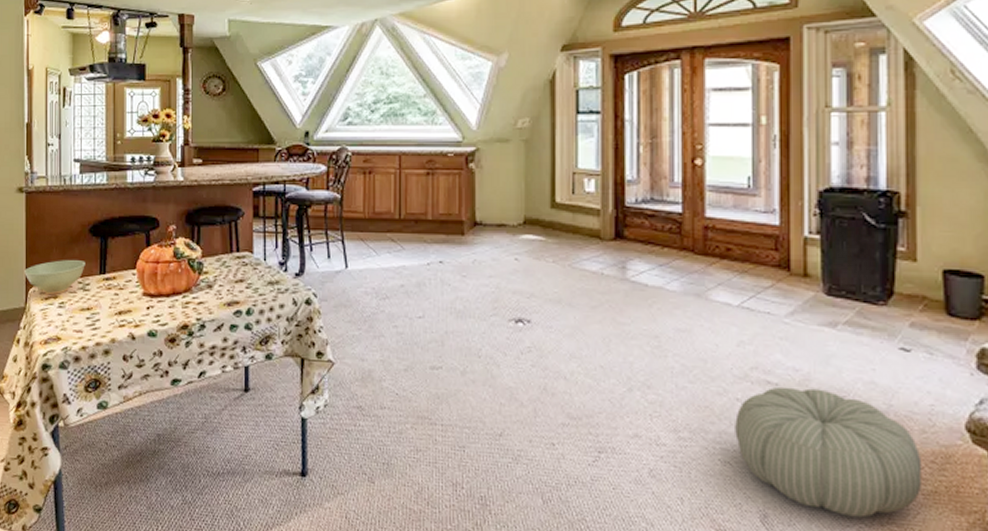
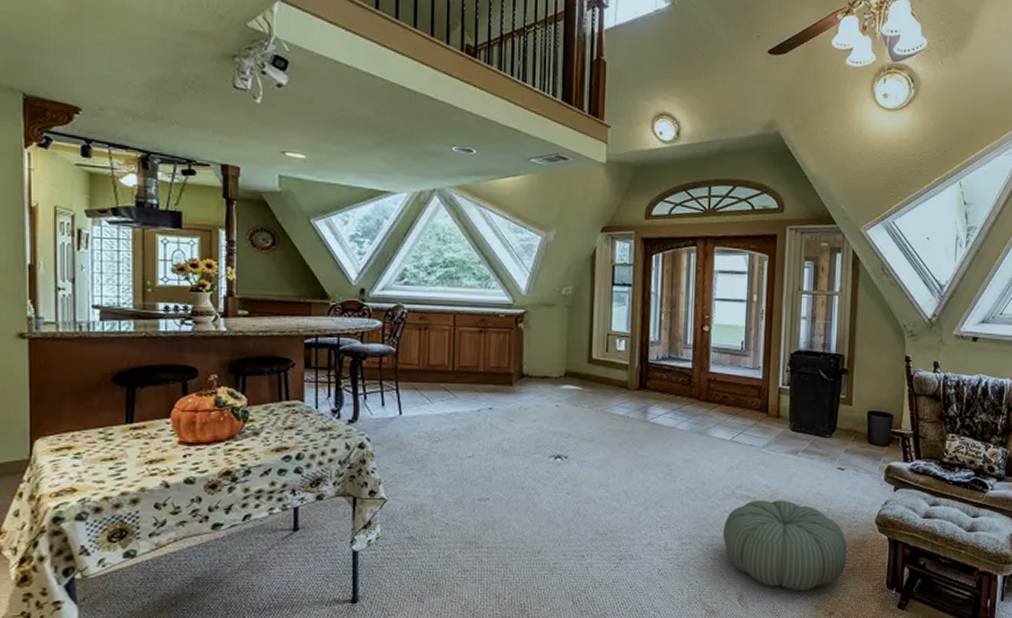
bowl: present [23,260,85,295] -> none [27,409,108,446]

